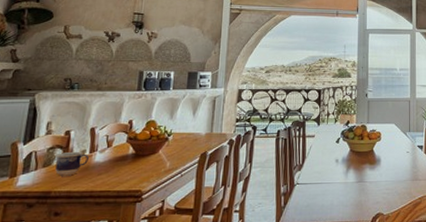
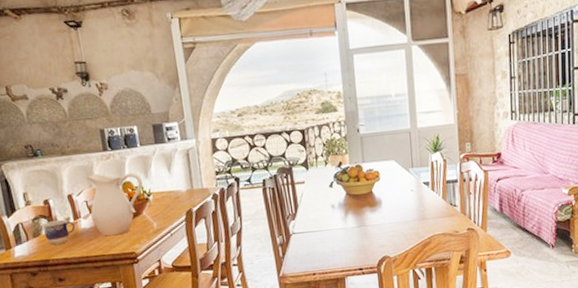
pitcher: none [107,111,167,172] -> present [85,172,144,237]

